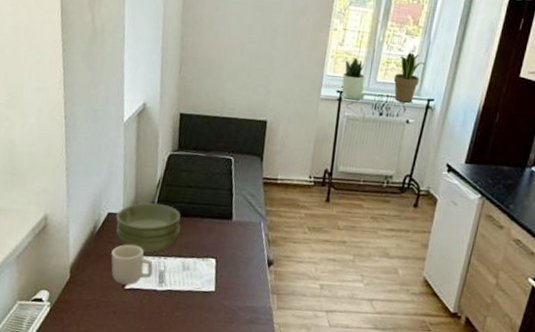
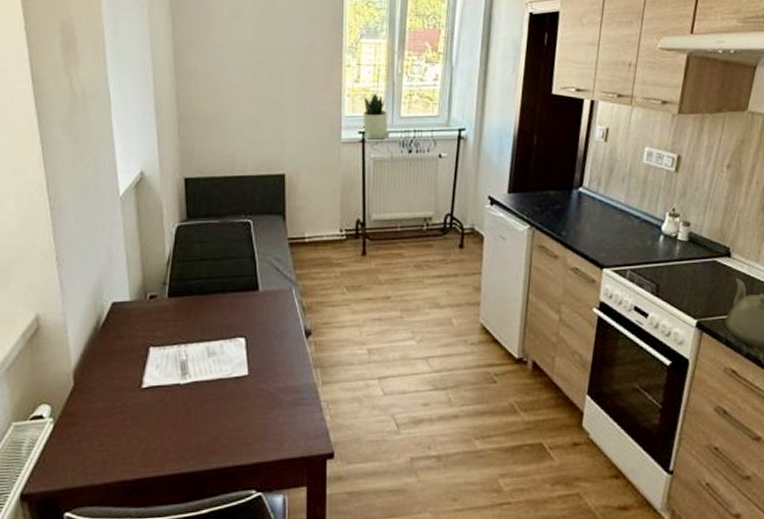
mug: present [111,244,153,285] -> none [121,335,173,384]
bowl: present [116,203,181,253] -> none [122,283,199,342]
potted plant: present [393,52,425,103] -> none [419,81,450,135]

